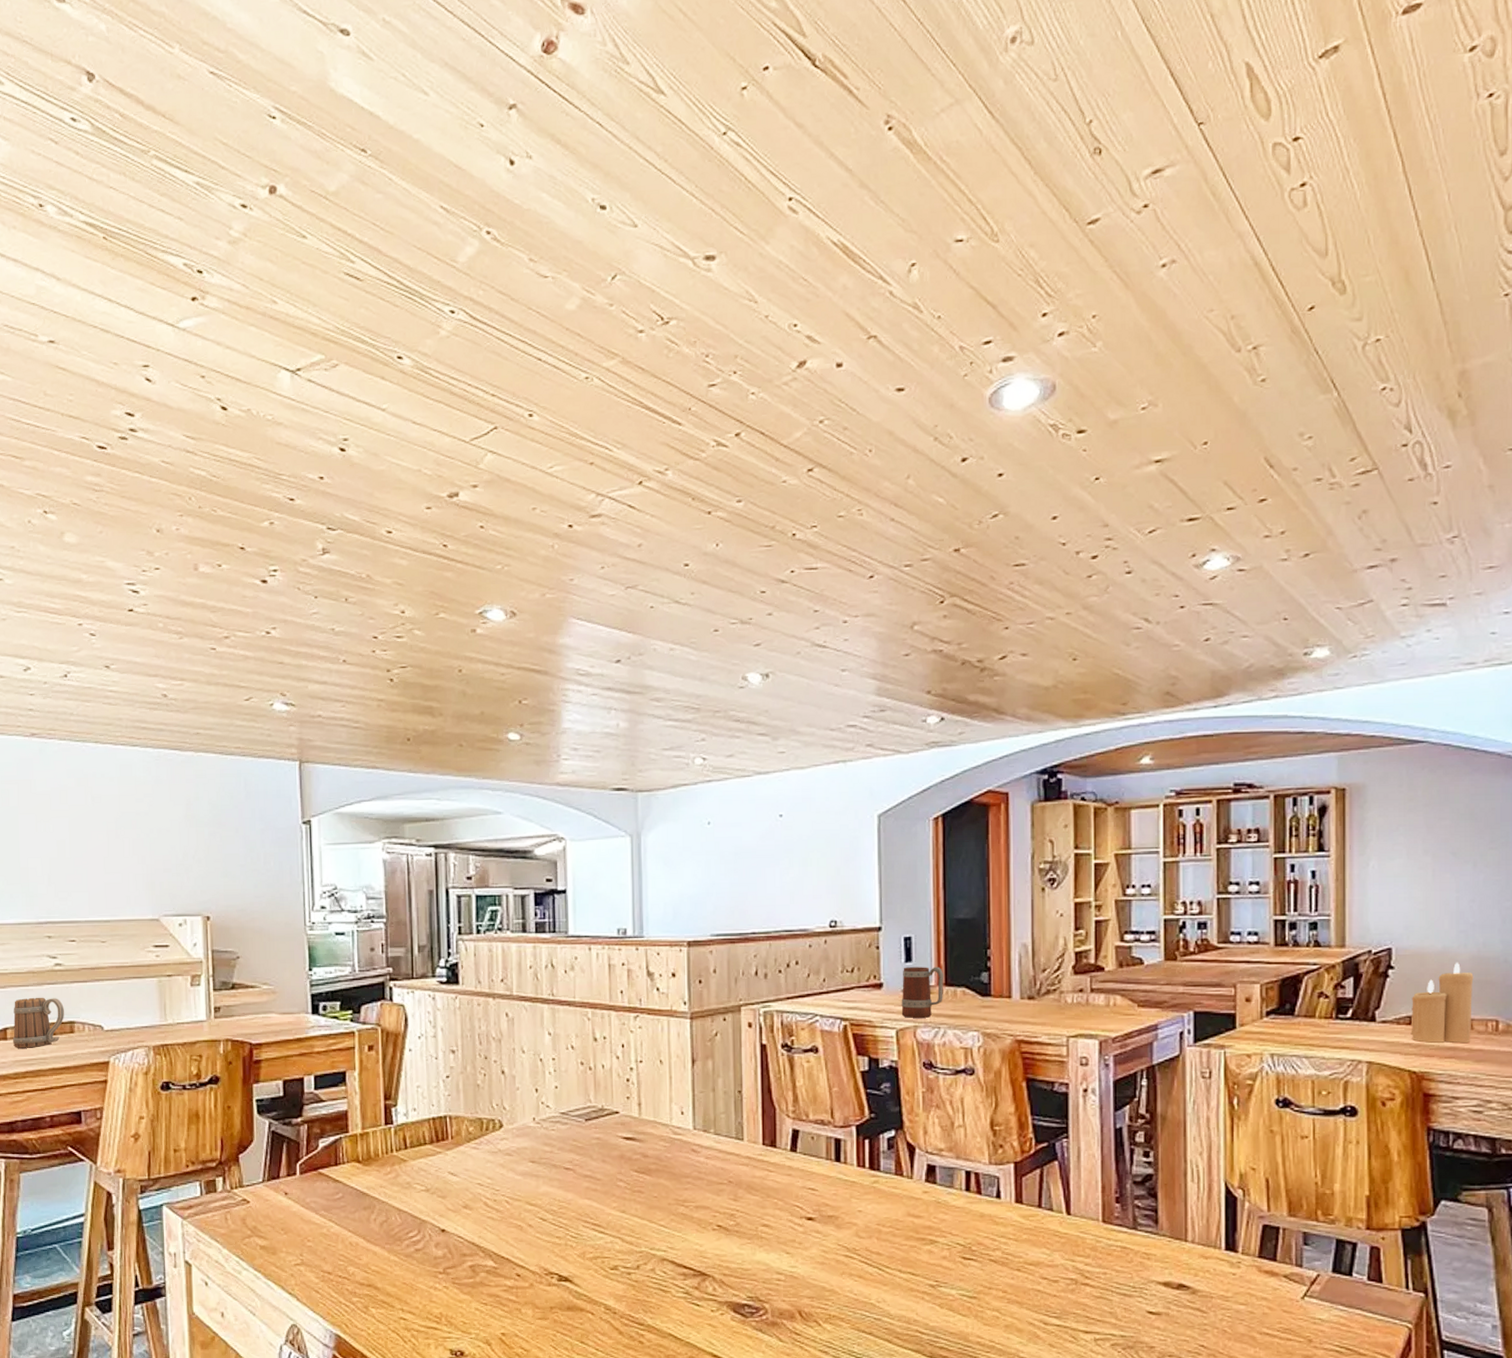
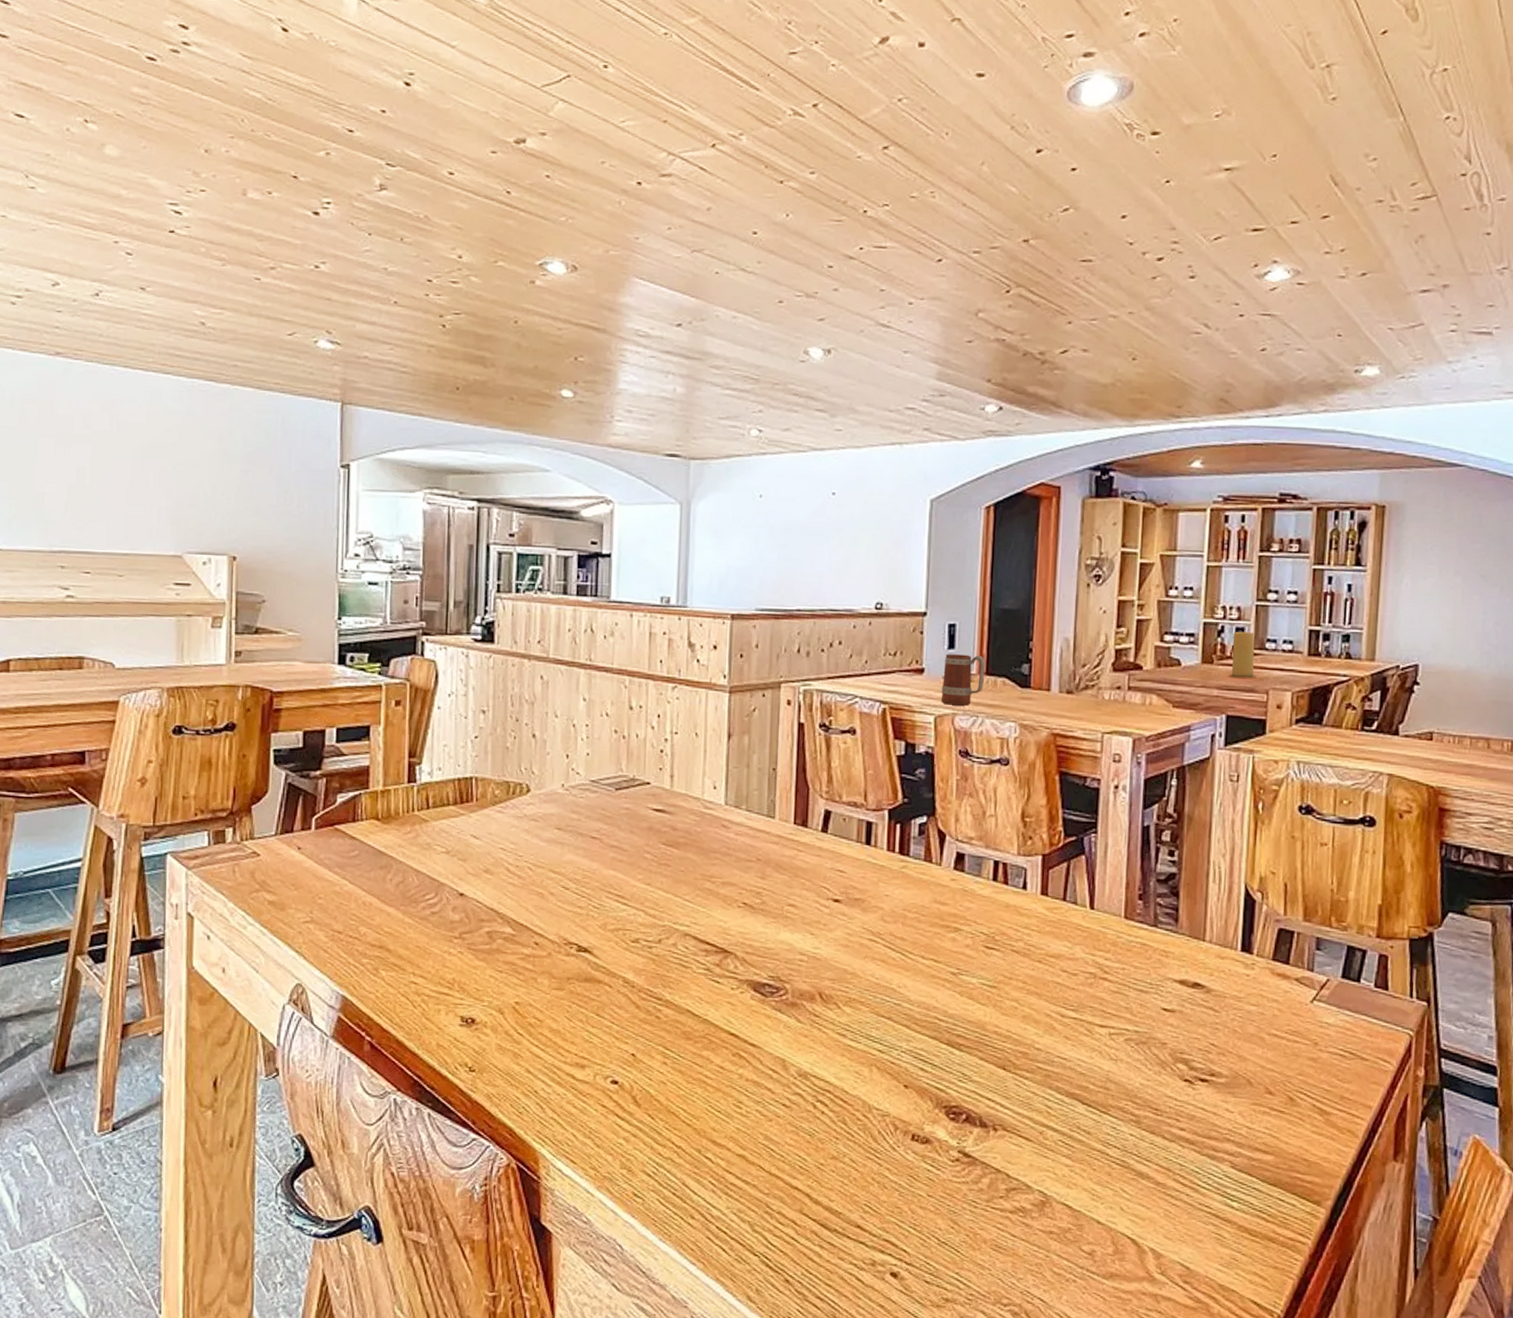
beer mug: present [12,997,64,1048] -> none [15,629,74,682]
candle: none [1193,926,1224,974] -> present [1228,631,1258,679]
candle: present [1410,962,1474,1044] -> none [1431,682,1494,762]

